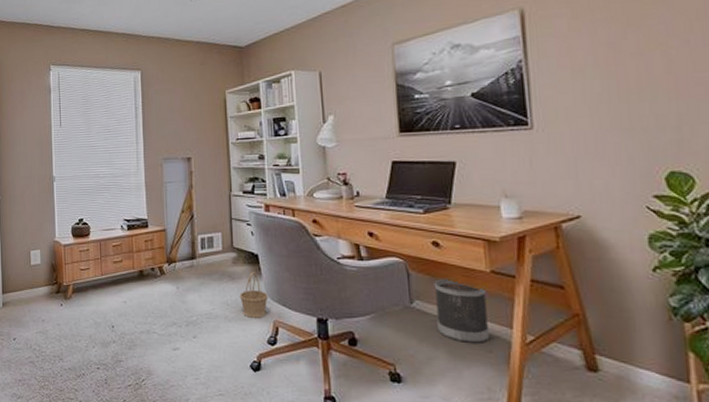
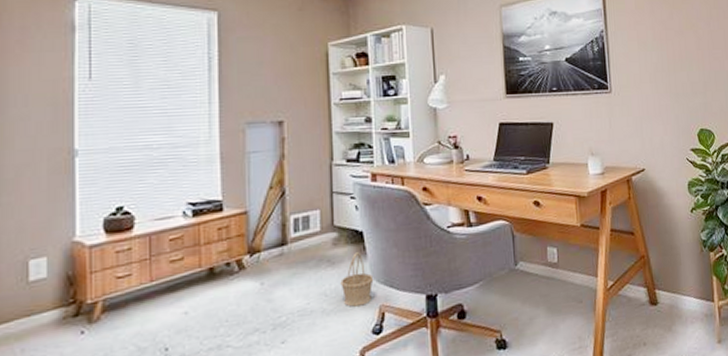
wastebasket: present [433,278,490,343] -> none [535,235,581,297]

